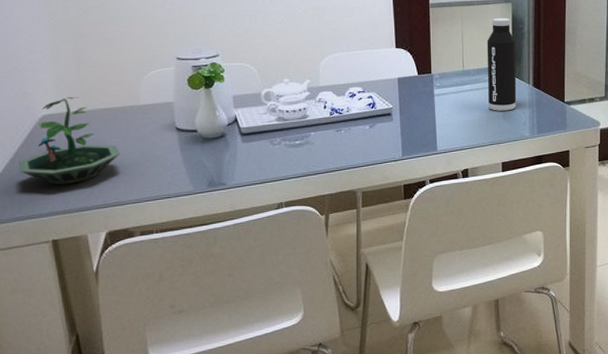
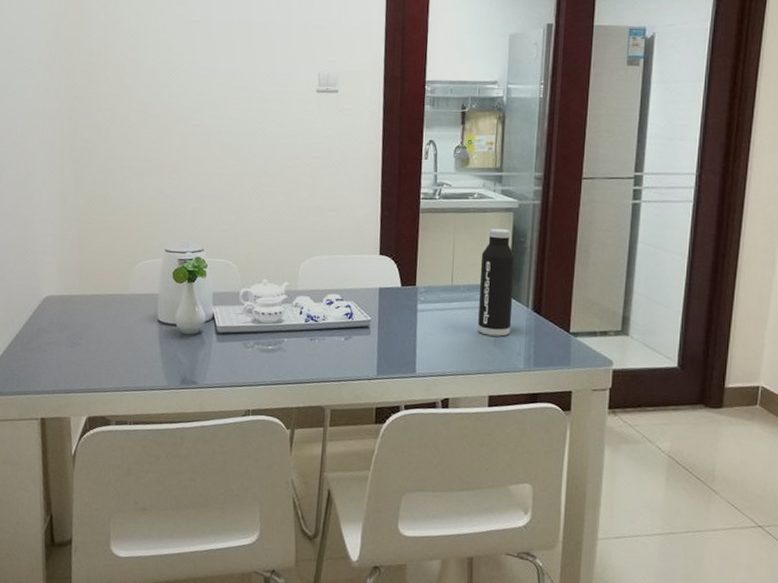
terrarium: present [19,97,120,185] -> none [22,281,107,366]

